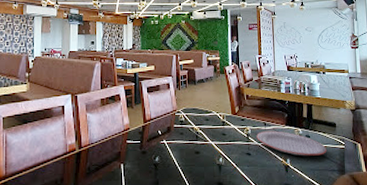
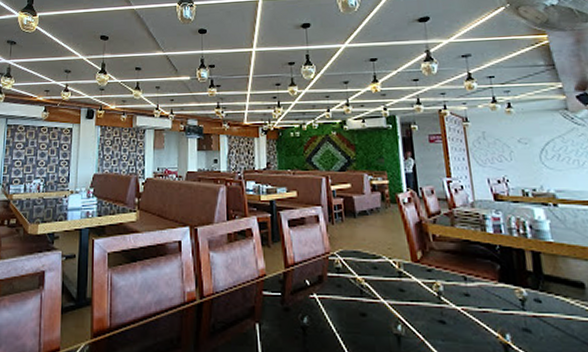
plate: present [256,131,327,156] -> none [452,289,574,332]

